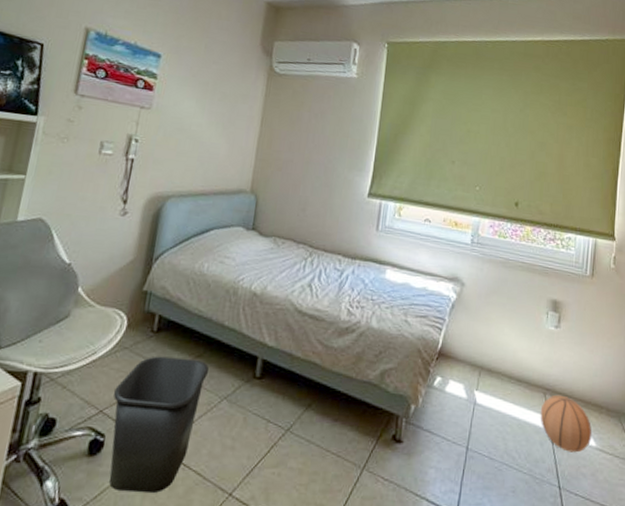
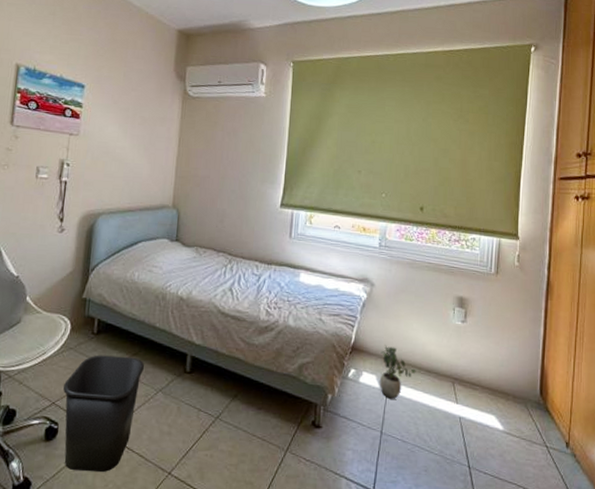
potted plant: none [466,351,506,411] -> present [379,345,416,399]
basketball: present [540,394,593,453] -> none [449,383,500,436]

